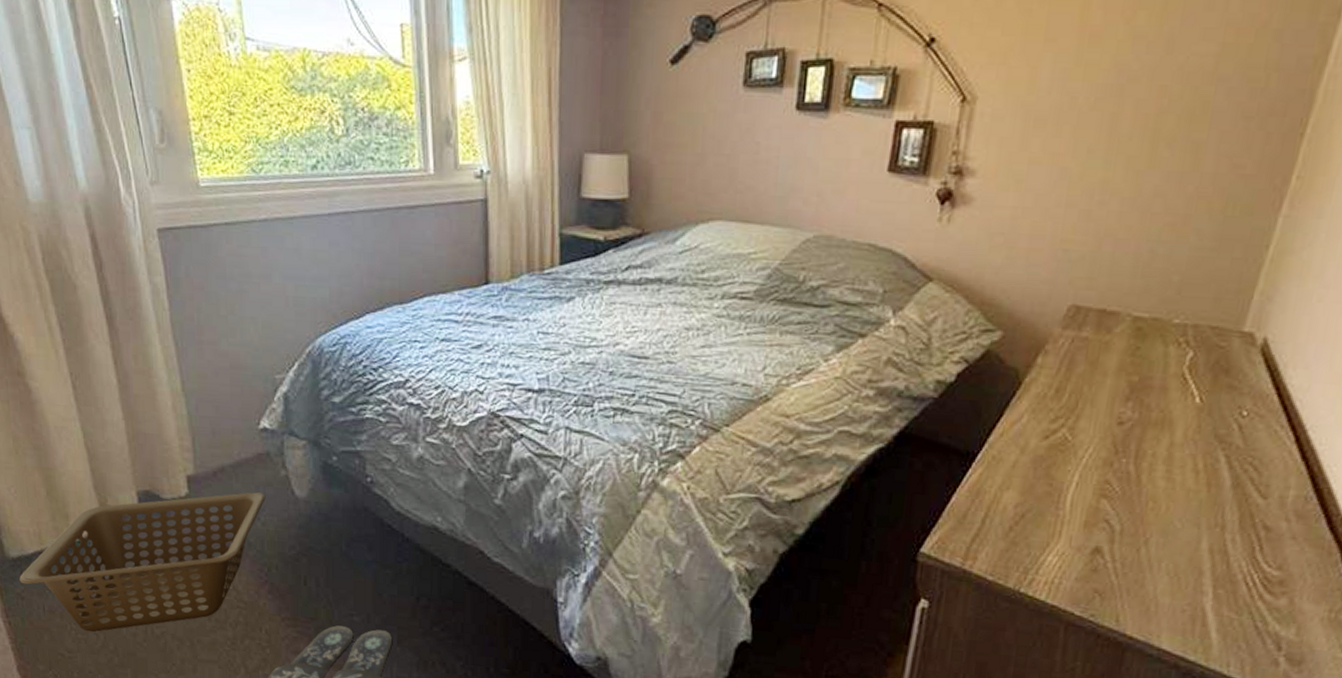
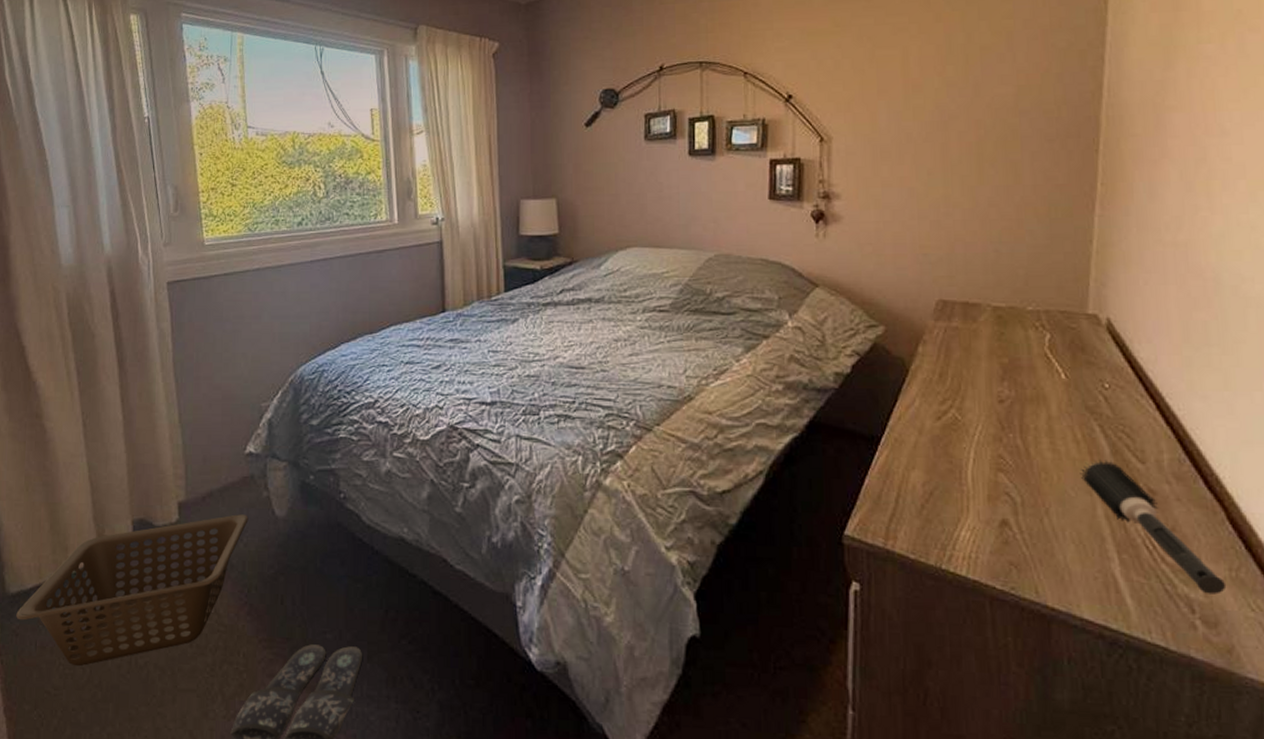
hairbrush: none [1191,491,1322,634] -> present [1079,460,1227,594]

